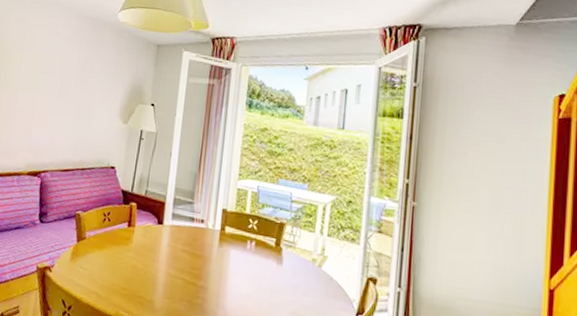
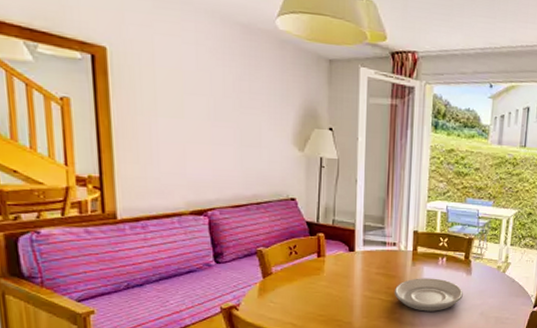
plate: none [198,261,273,303] -> present [394,278,463,312]

